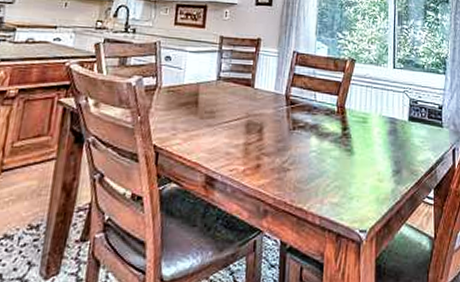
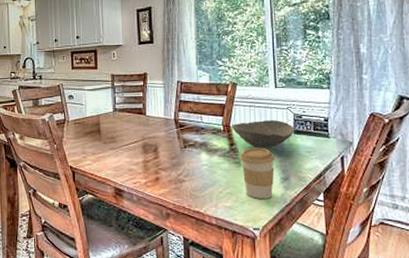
bowl: none [345,103,410,135] -> present [231,120,295,148]
coffee cup: none [352,134,389,194] -> present [240,147,275,198]

